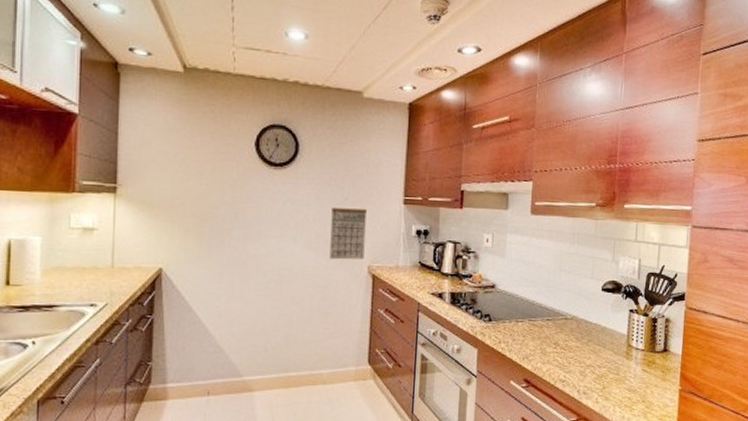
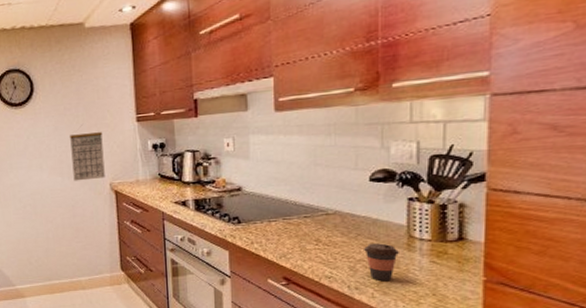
coffee cup: none [593,350,620,387] -> present [364,243,399,282]

